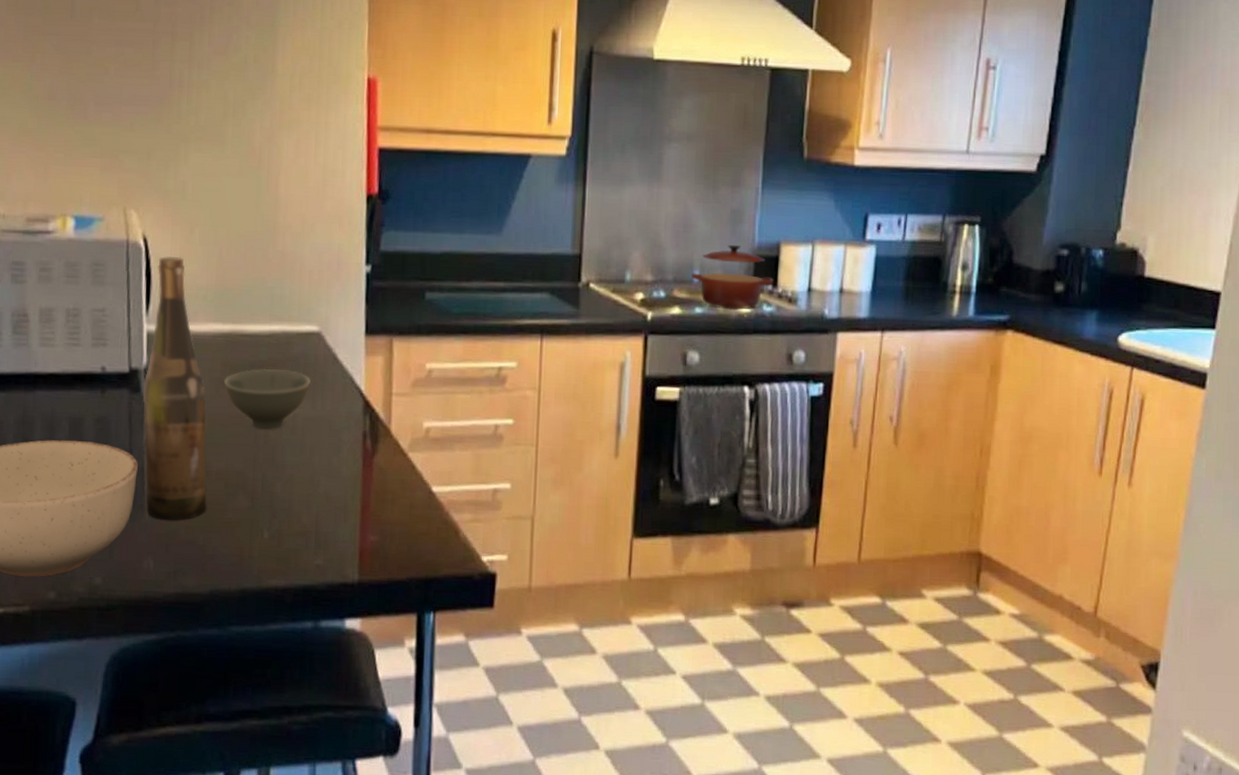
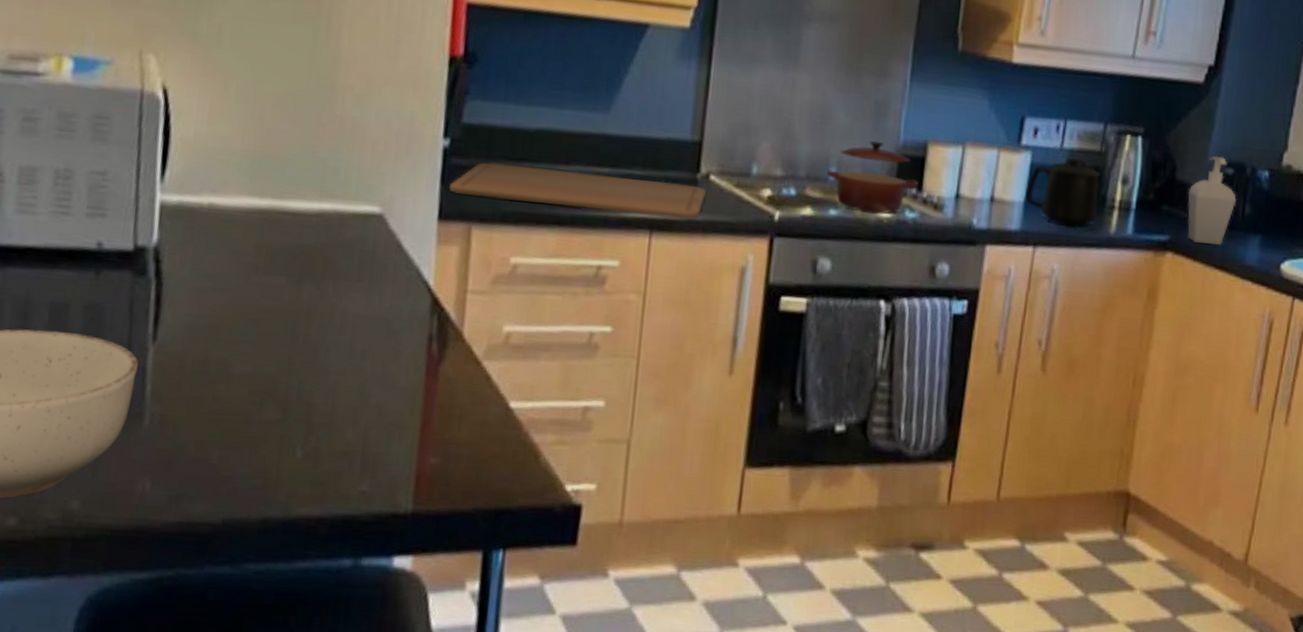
wine bottle: present [142,256,208,520] -> none [145,113,232,433]
bowl: present [223,369,311,429] -> none [255,253,367,327]
chopping board: none [373,283,588,324] -> present [449,162,707,220]
mug: none [871,249,941,311] -> present [1025,157,1101,226]
soap bottle: none [1025,238,1073,321] -> present [1187,155,1237,245]

